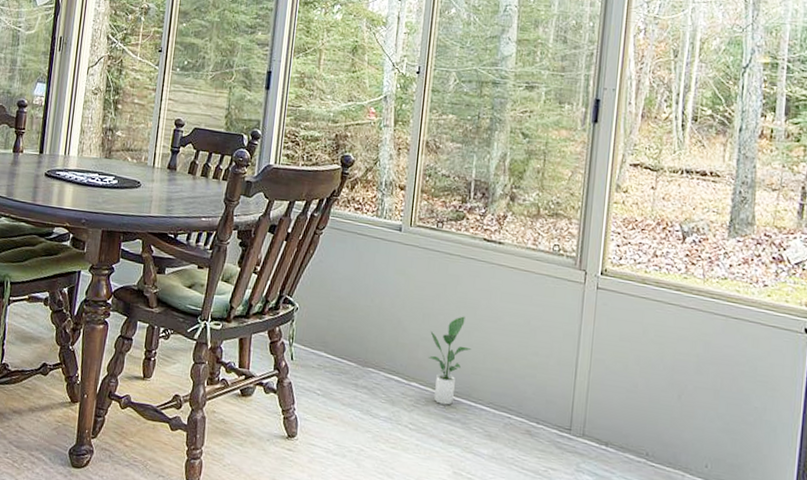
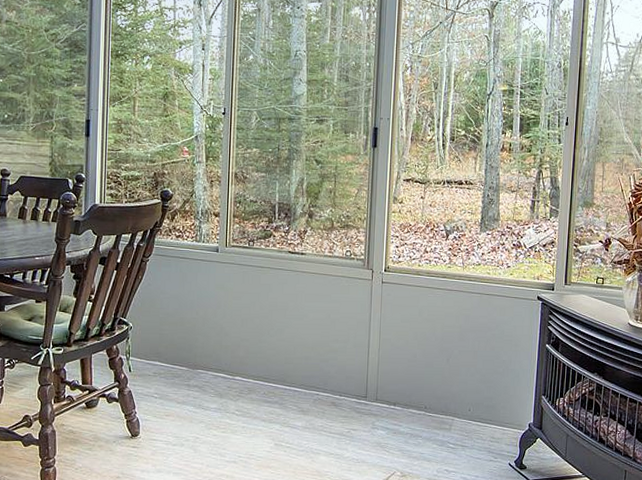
potted plant: present [427,316,472,405] -> none [248,317,284,391]

